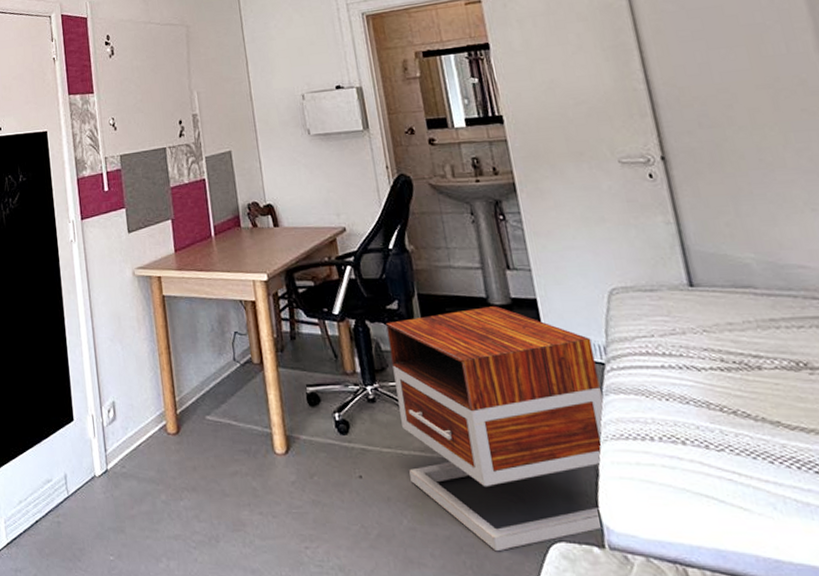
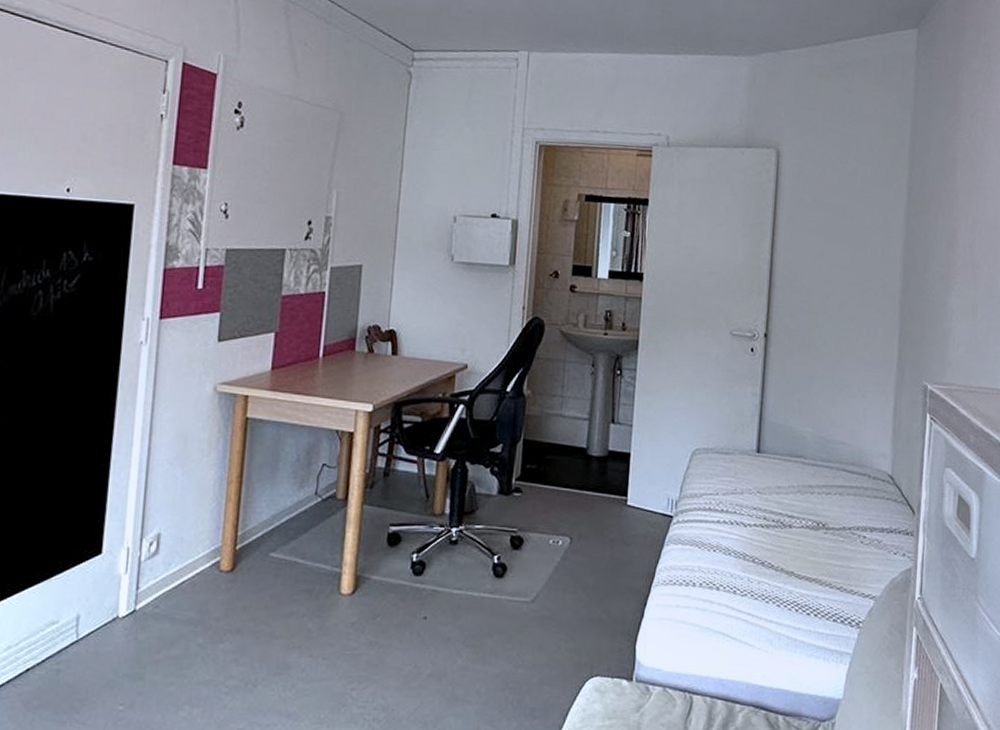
nightstand: present [386,306,604,552] -> none [474,457,667,687]

